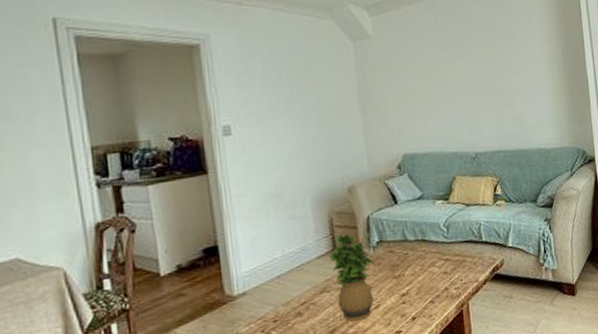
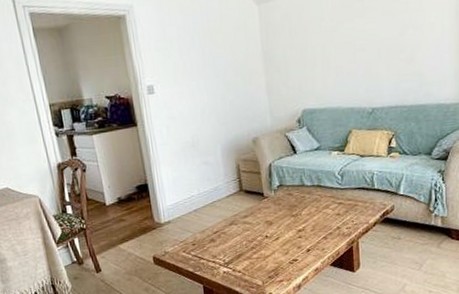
potted plant: present [328,233,374,322] -> none [236,177,275,249]

